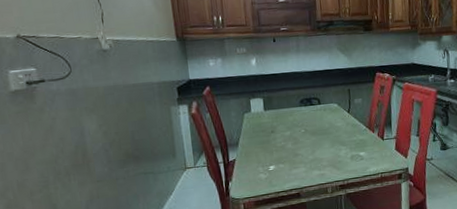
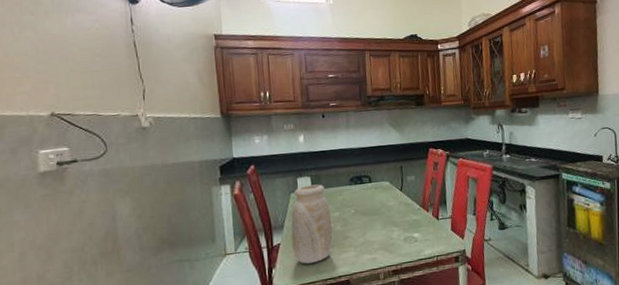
vase: none [245,105,284,178] -> present [291,184,333,264]

